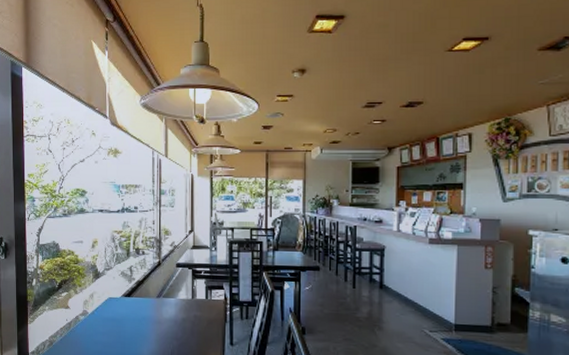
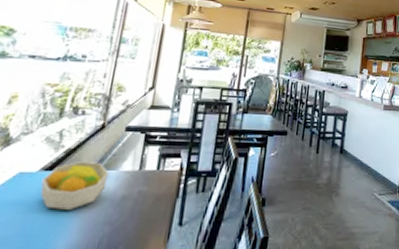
fruit bowl: none [124,291,170,327] -> present [40,162,109,210]

